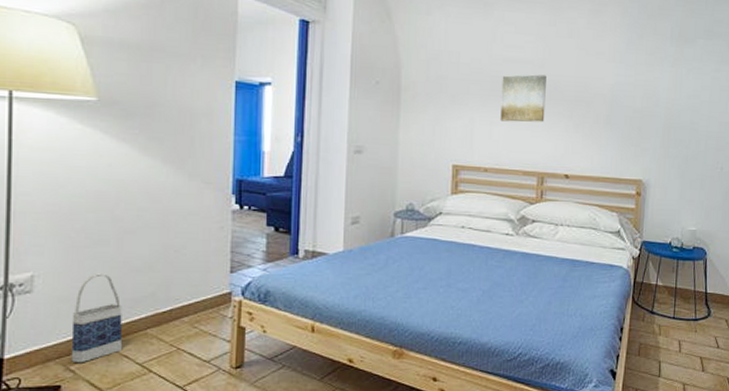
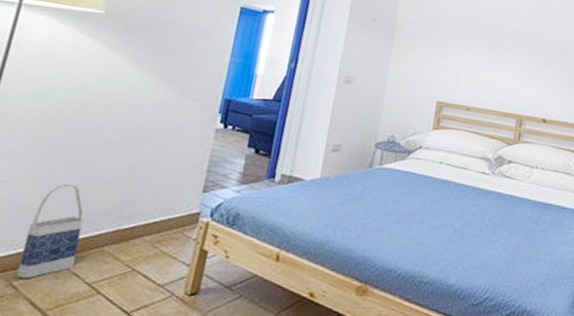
wall art: present [500,74,546,122] -> none [485,23,531,68]

